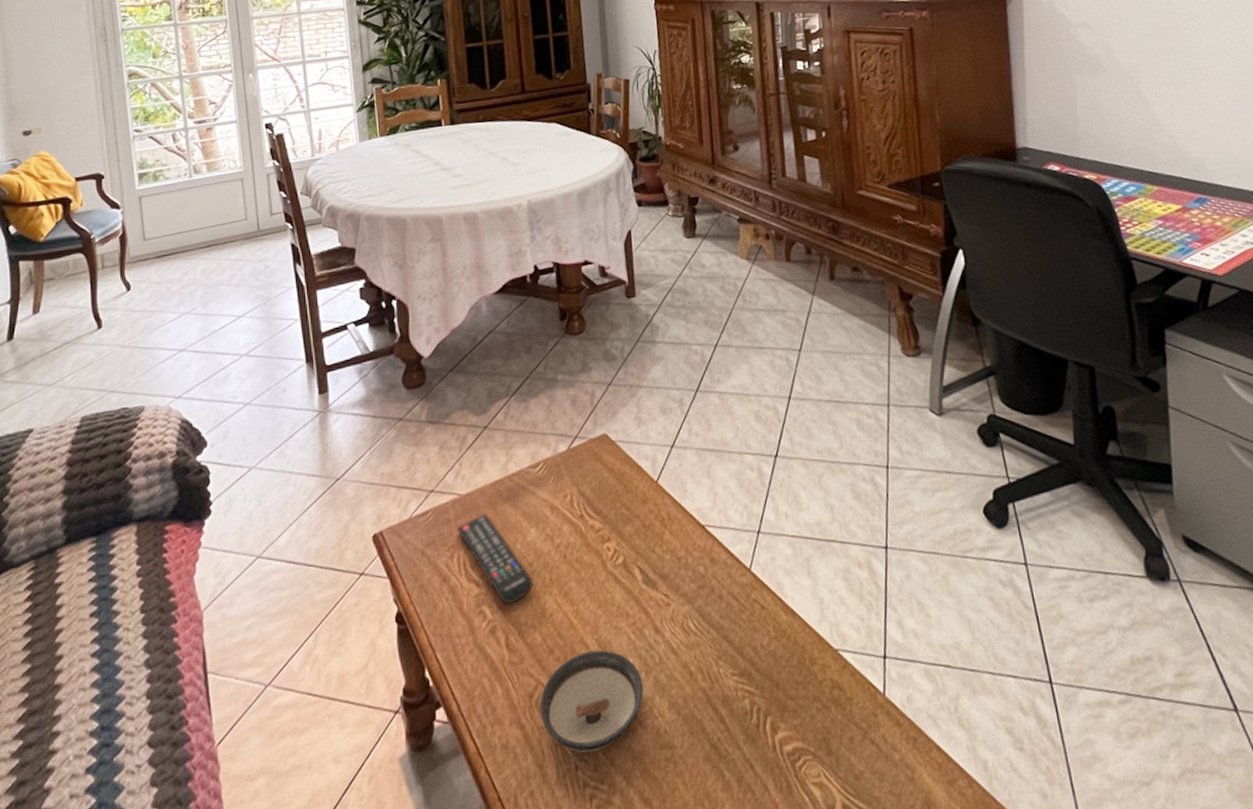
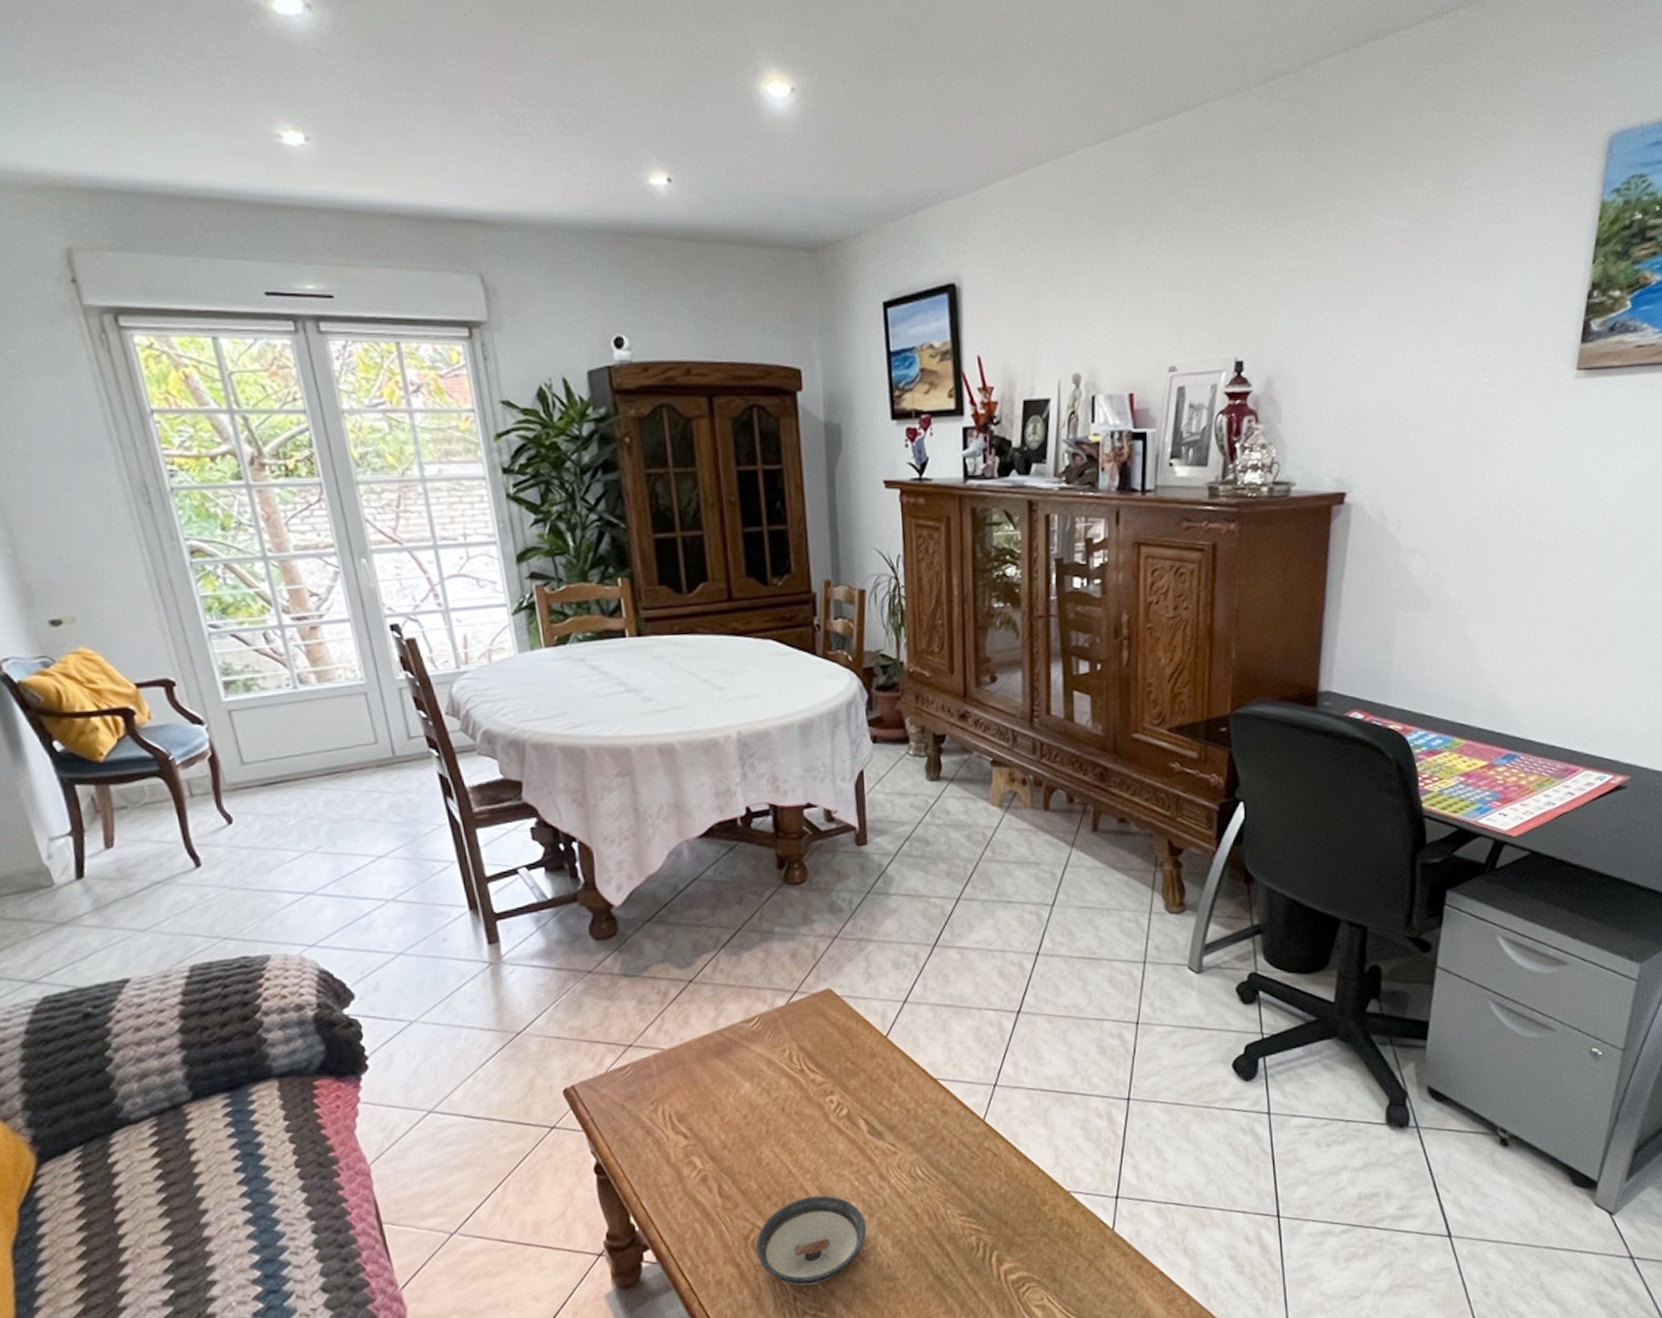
remote control: present [456,513,533,605] -> none [660,1068,748,1155]

